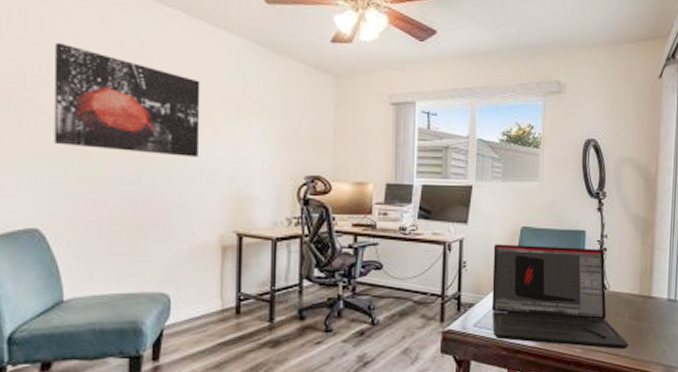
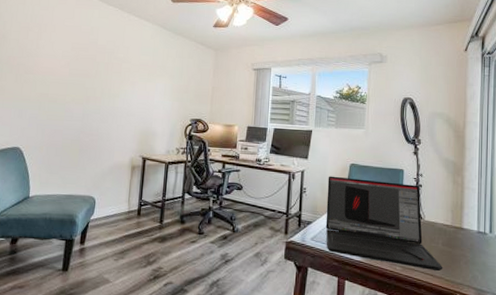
wall art: present [54,42,200,157] -> none [35,29,126,104]

